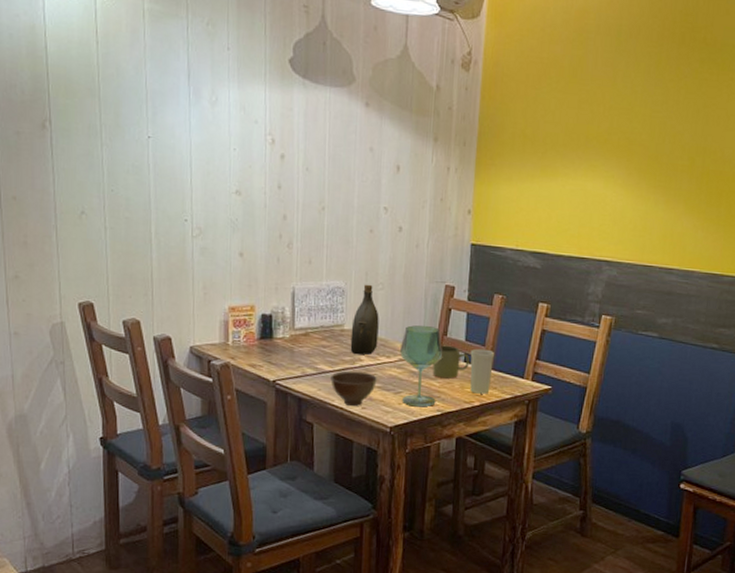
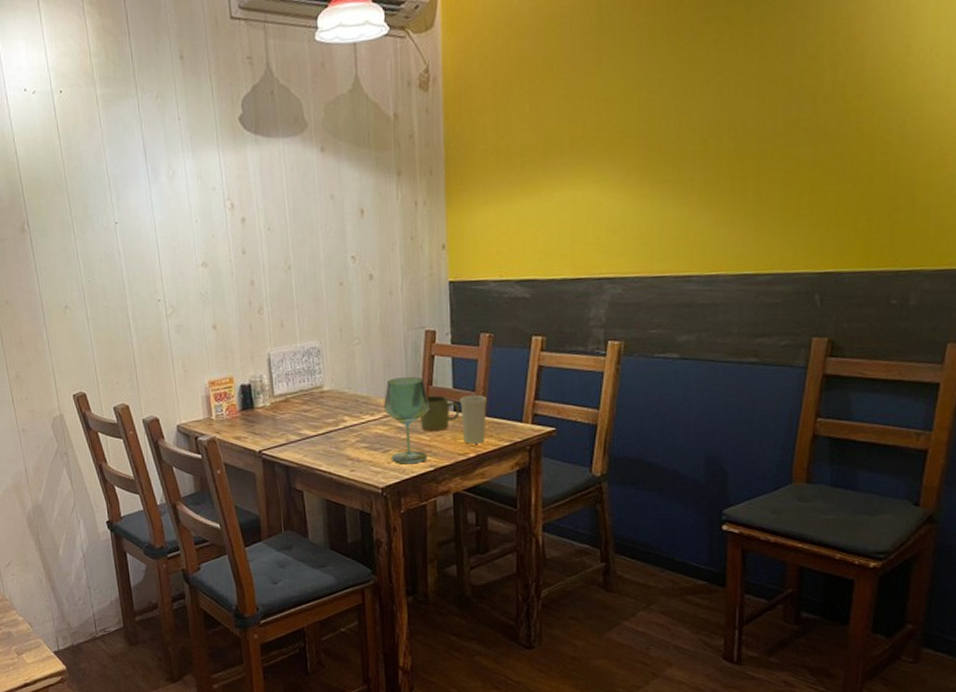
bowl: present [330,371,377,406] -> none [315,433,363,469]
water jug: present [350,284,379,355] -> none [331,340,360,415]

